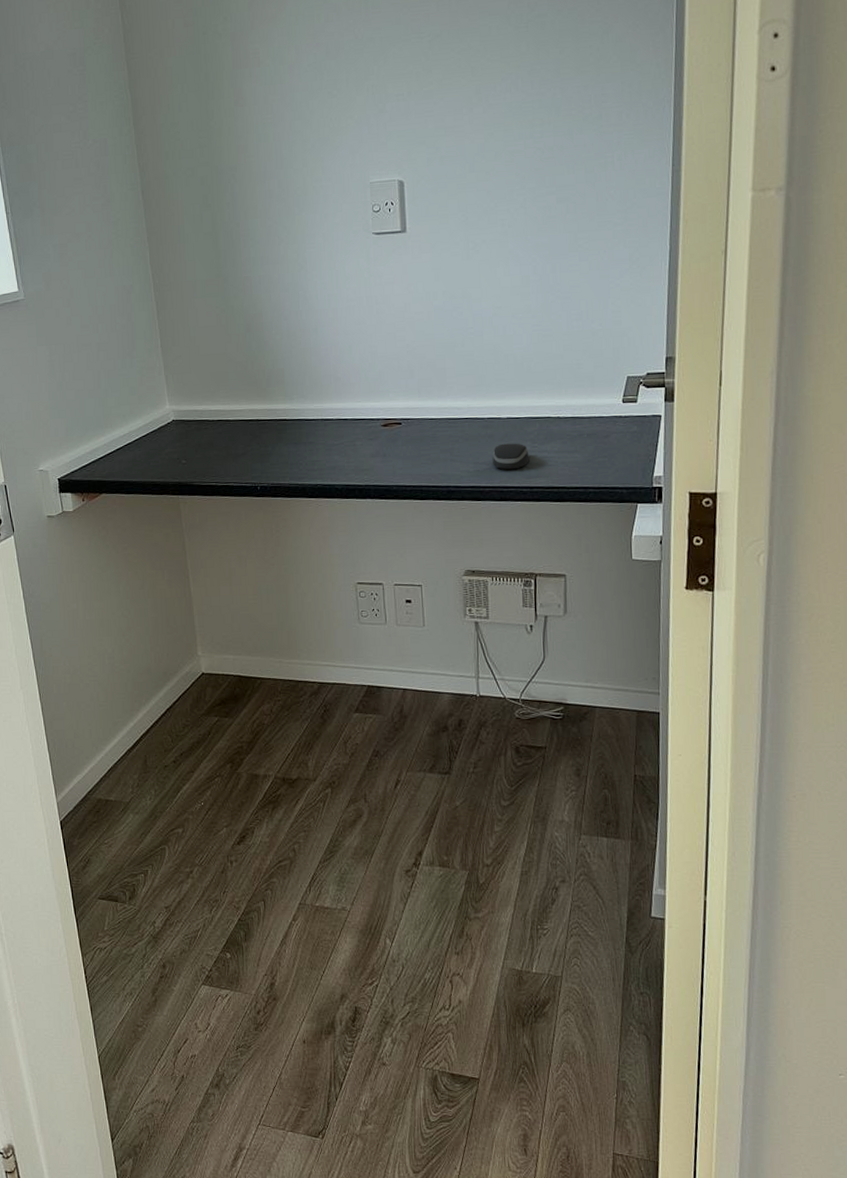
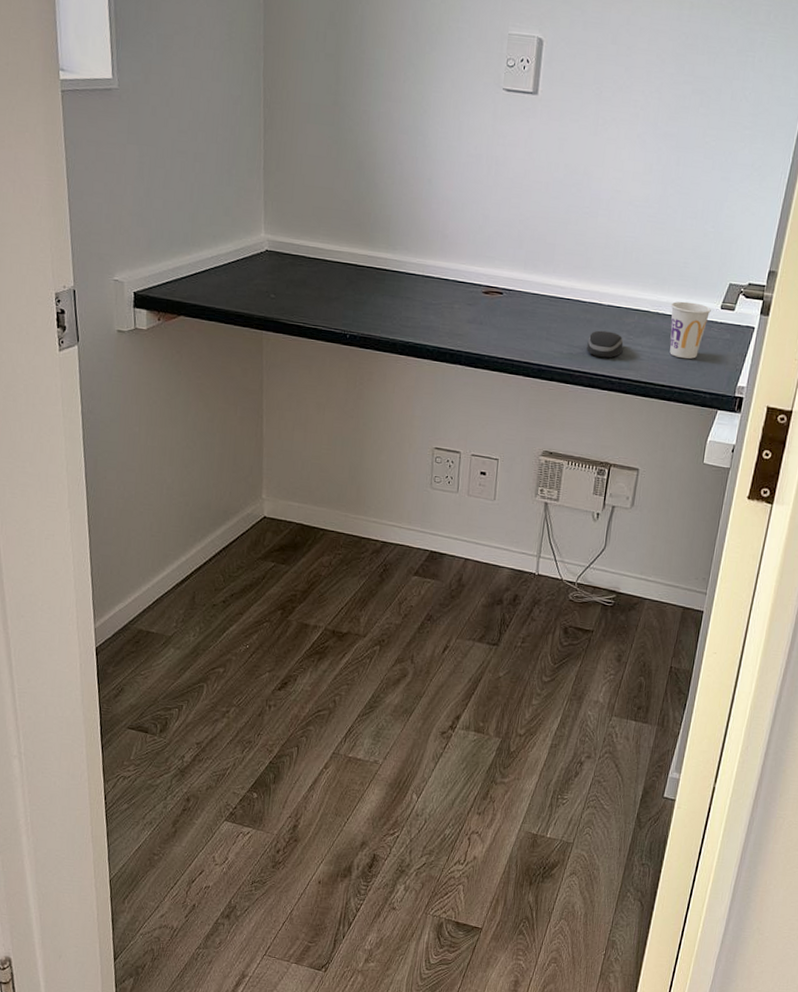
cup: none [570,401,613,458] -> present [669,301,711,359]

